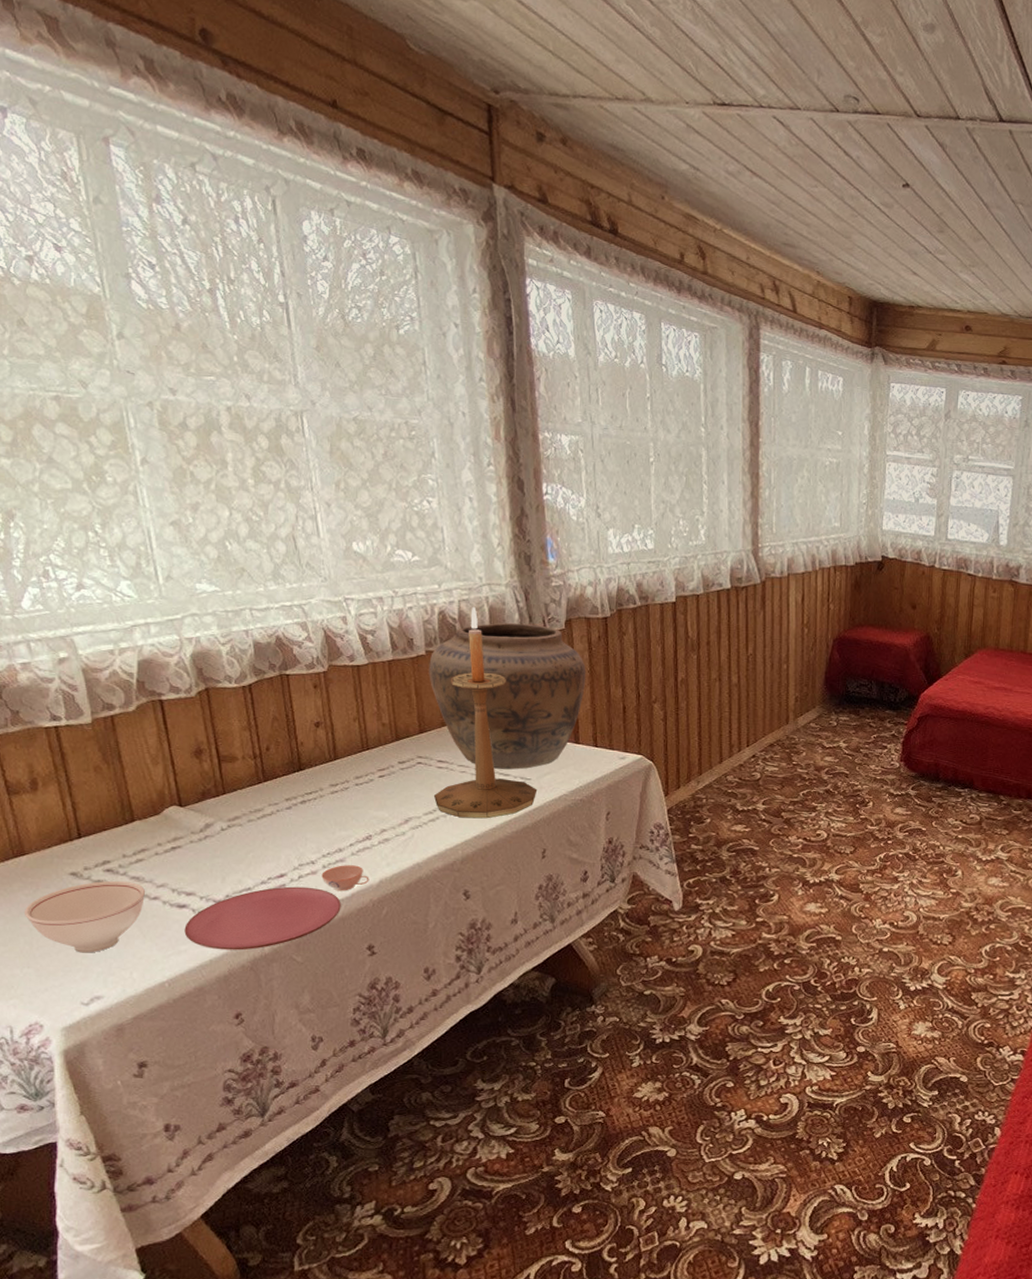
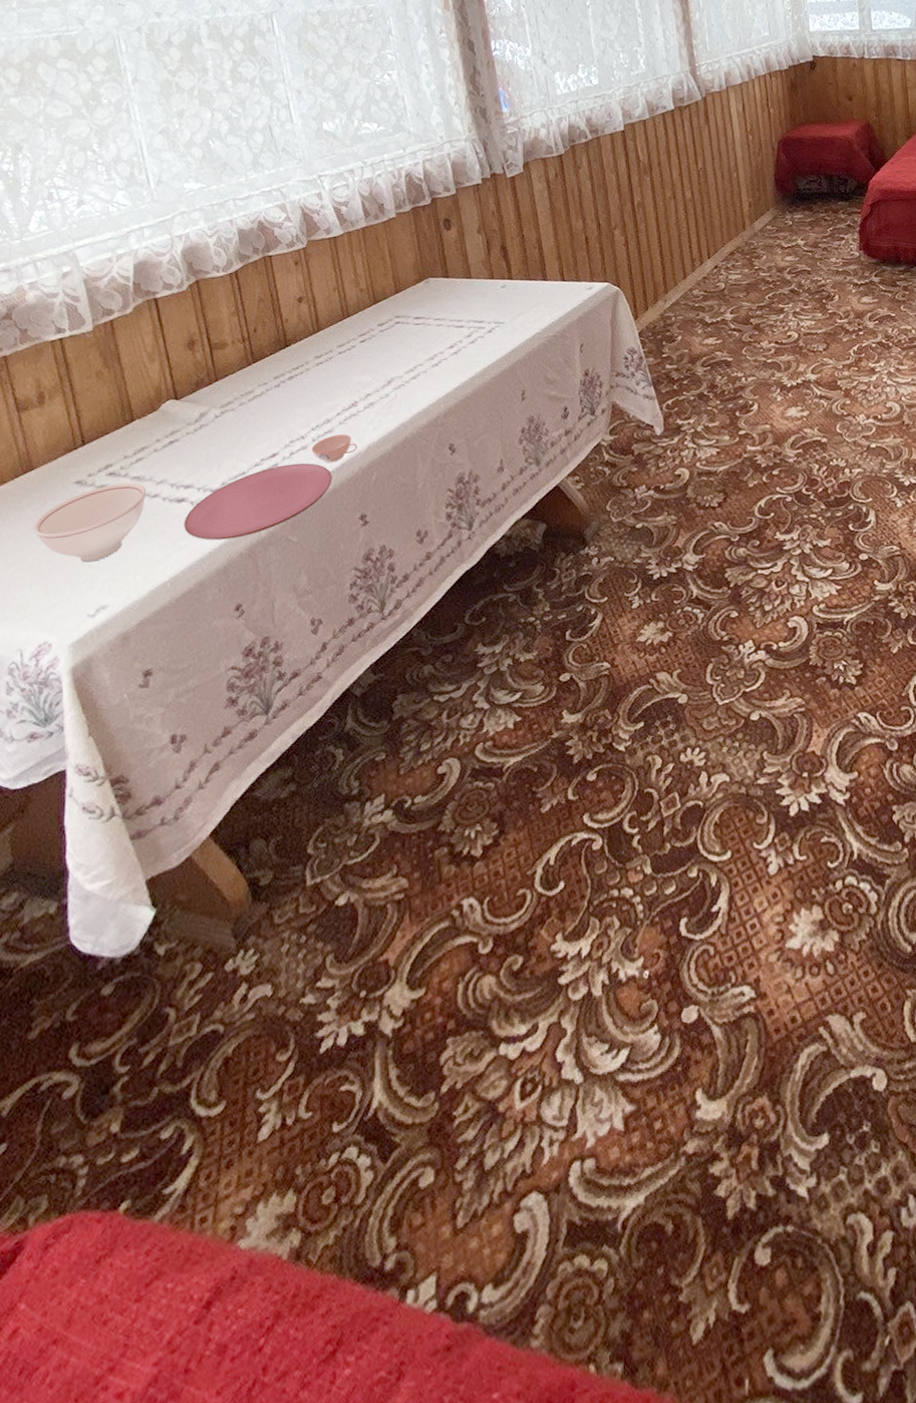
vase: present [429,622,587,770] -> none [400,172,548,318]
candlestick: present [433,606,538,819] -> none [413,164,512,372]

